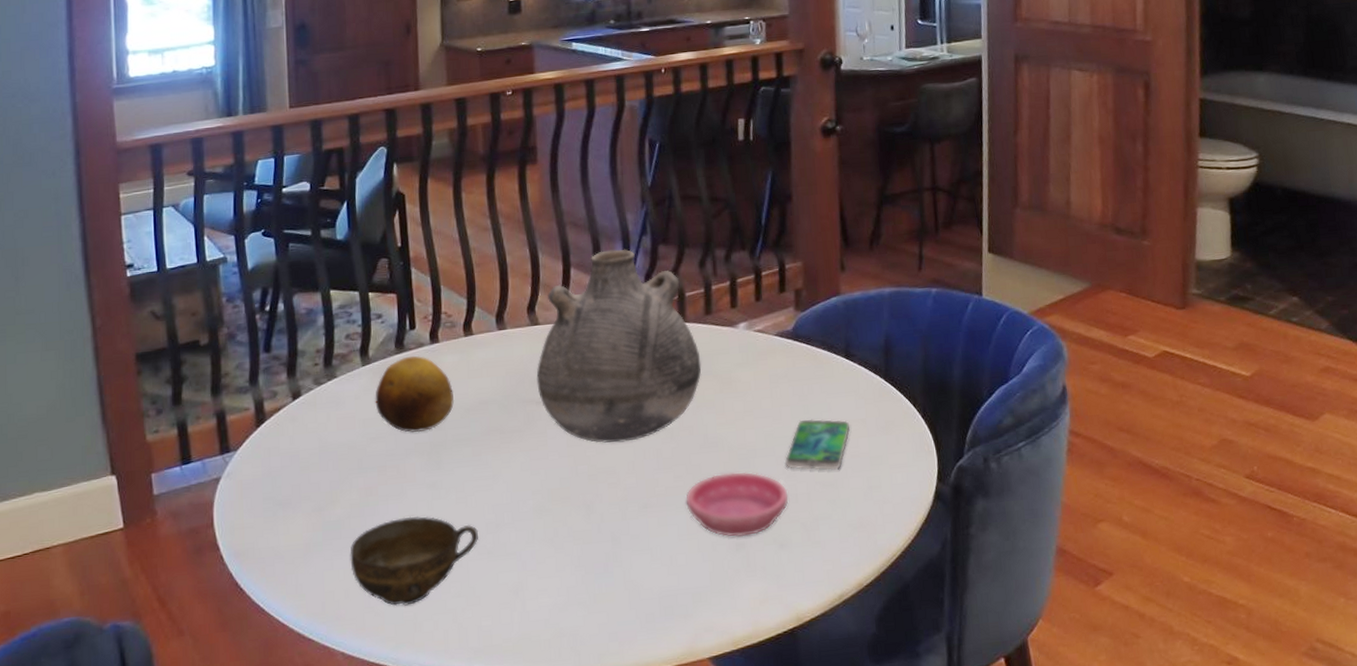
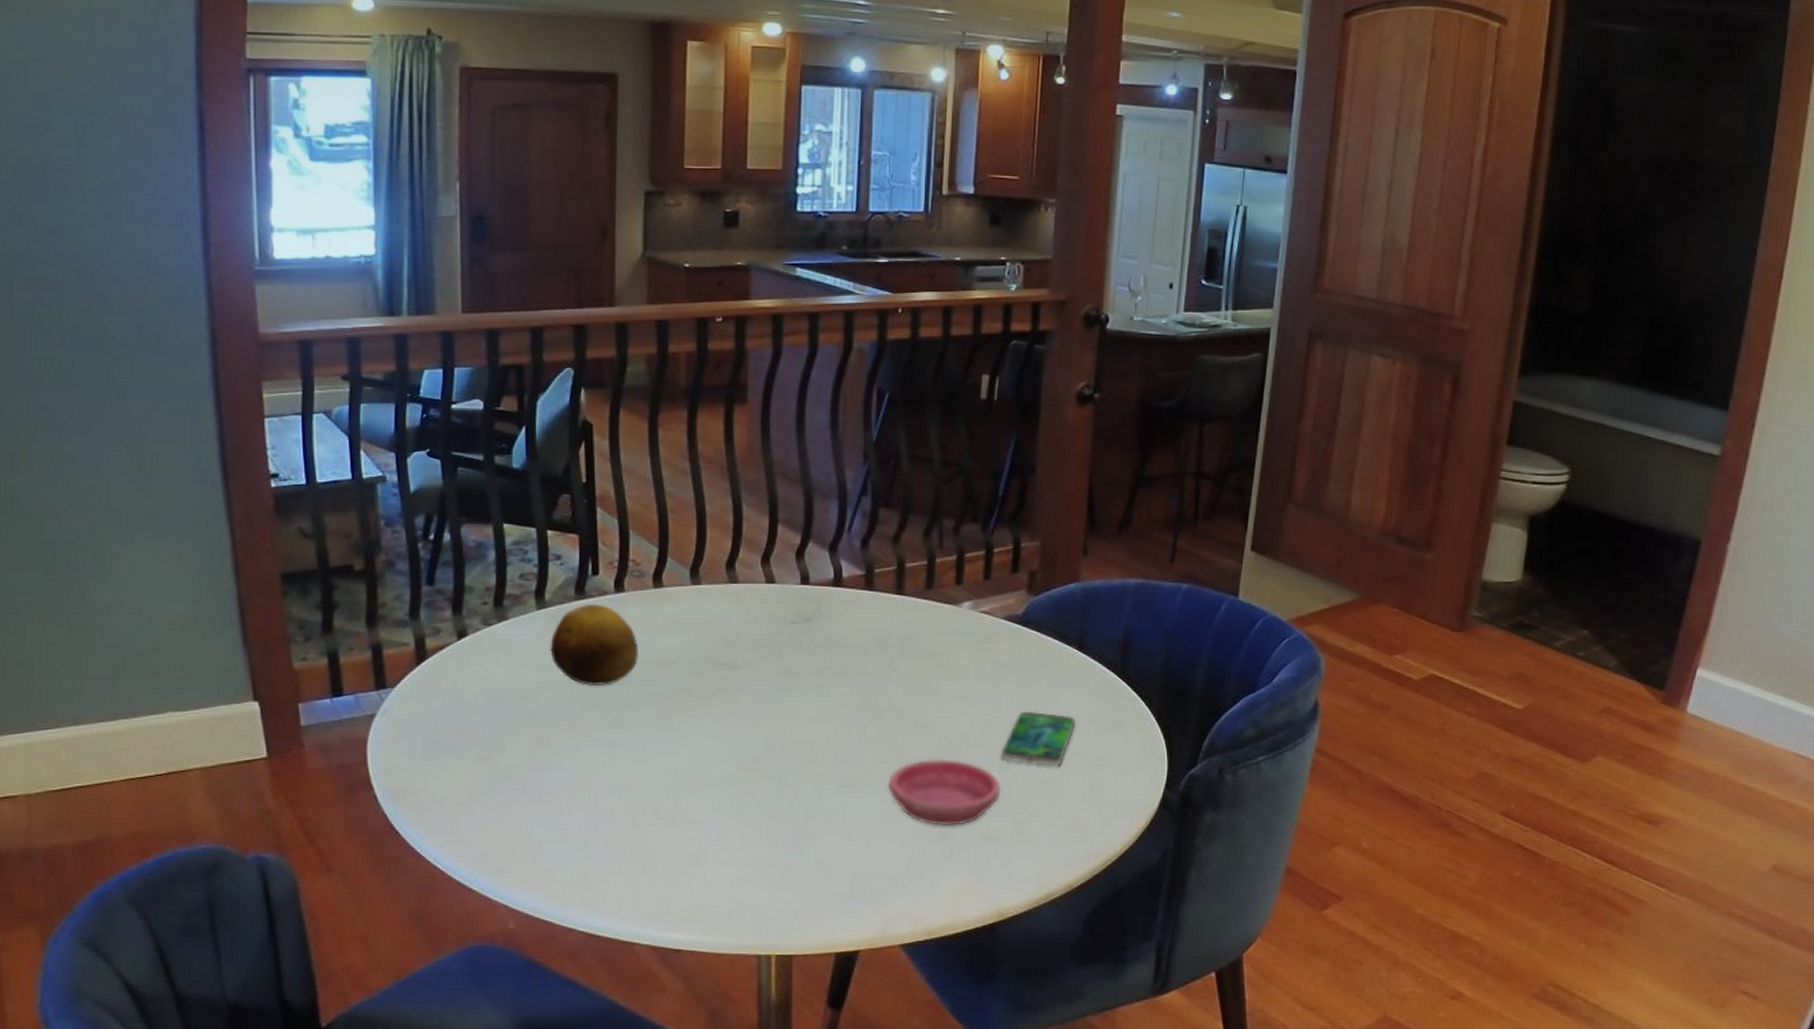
cup: present [350,516,478,606] -> none [517,773,658,864]
vase: present [536,249,702,443] -> none [732,508,917,717]

